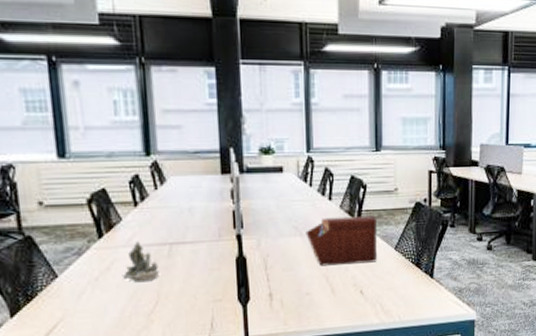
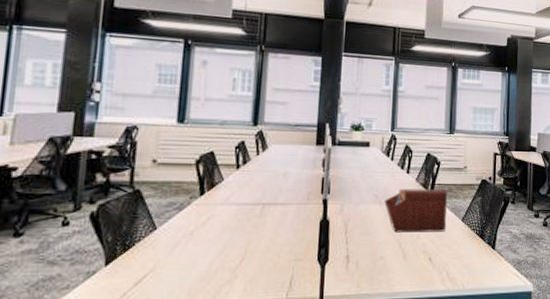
succulent planter: present [122,241,160,283] -> none [215,200,251,239]

